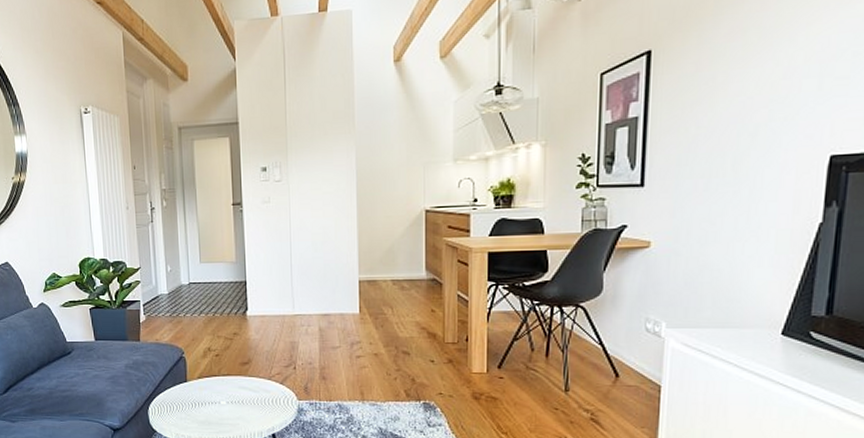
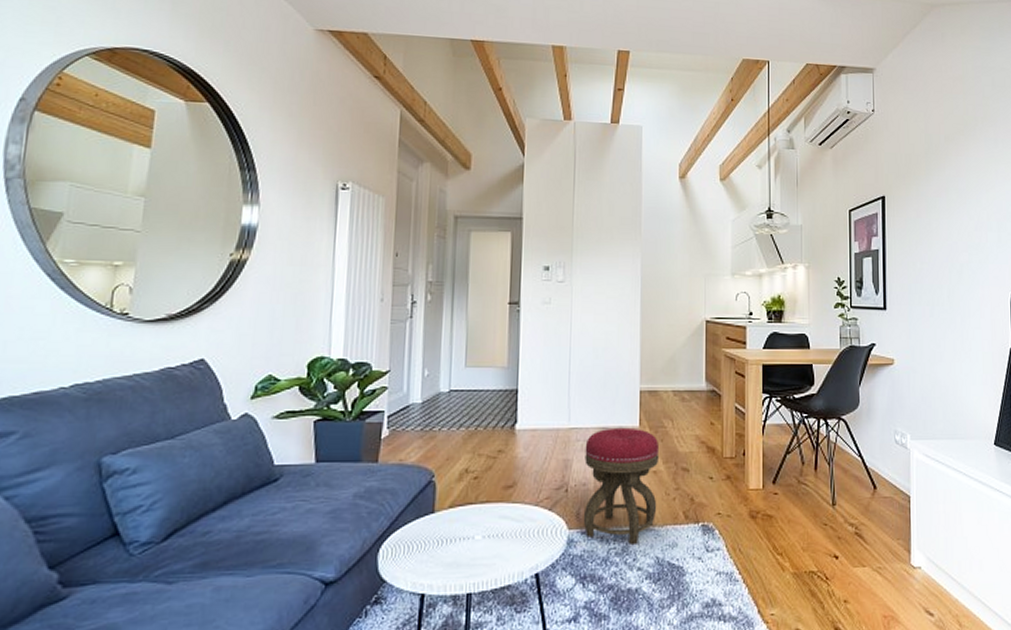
stool: none [309,314,380,417] -> present [583,427,660,546]

